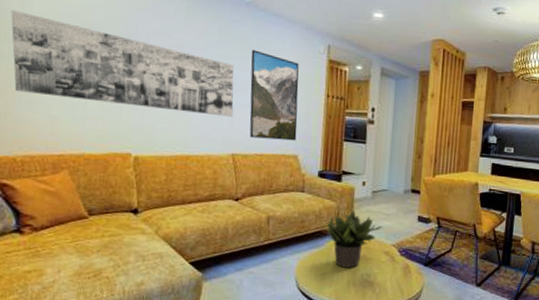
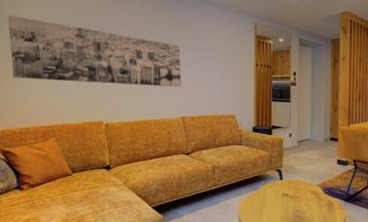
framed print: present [249,49,299,141] -> none [193,32,233,104]
potted plant: present [327,209,384,268] -> none [262,157,309,206]

